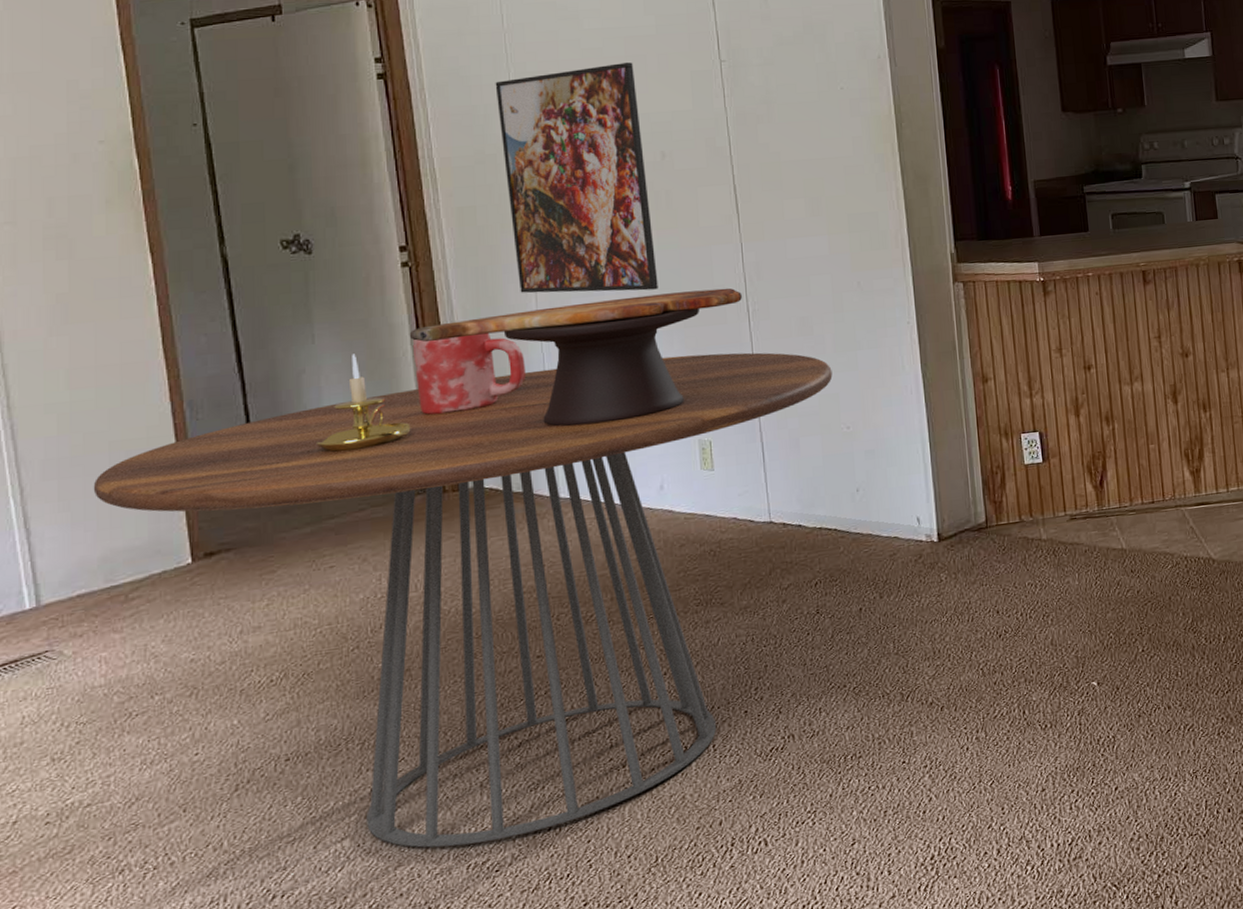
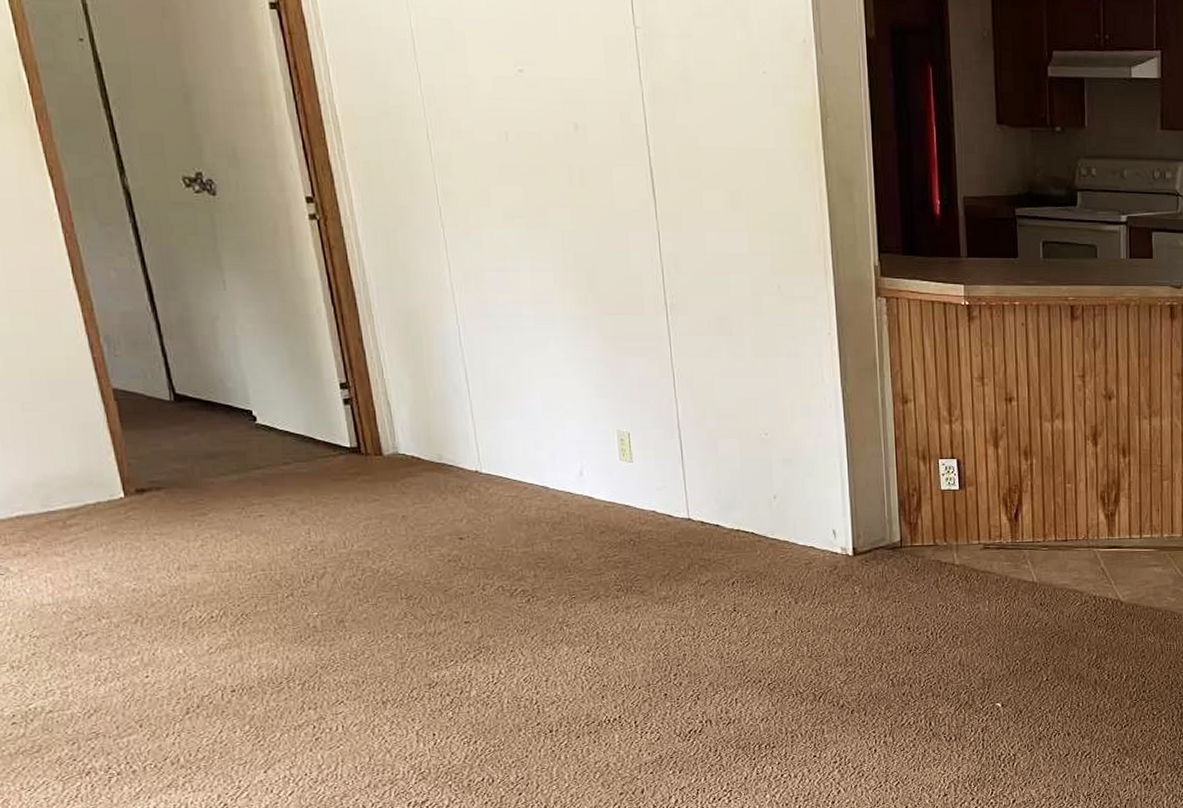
dining table: present [93,352,833,848] -> none [19,342,751,785]
candle holder: present [315,354,411,452] -> none [235,305,330,404]
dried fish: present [409,288,742,427] -> none [321,276,659,403]
vase: present [412,332,525,415] -> none [326,297,442,377]
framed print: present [495,62,658,293] -> none [395,18,574,271]

